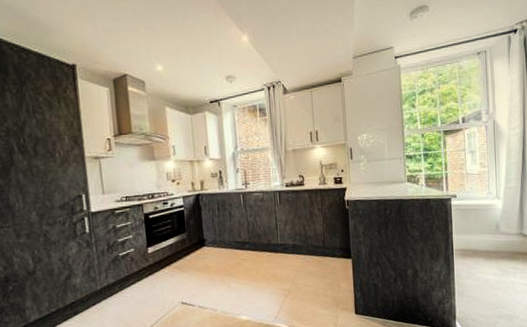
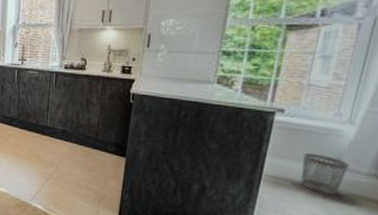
wastebasket: none [476,225,505,256] -> present [300,152,349,195]

